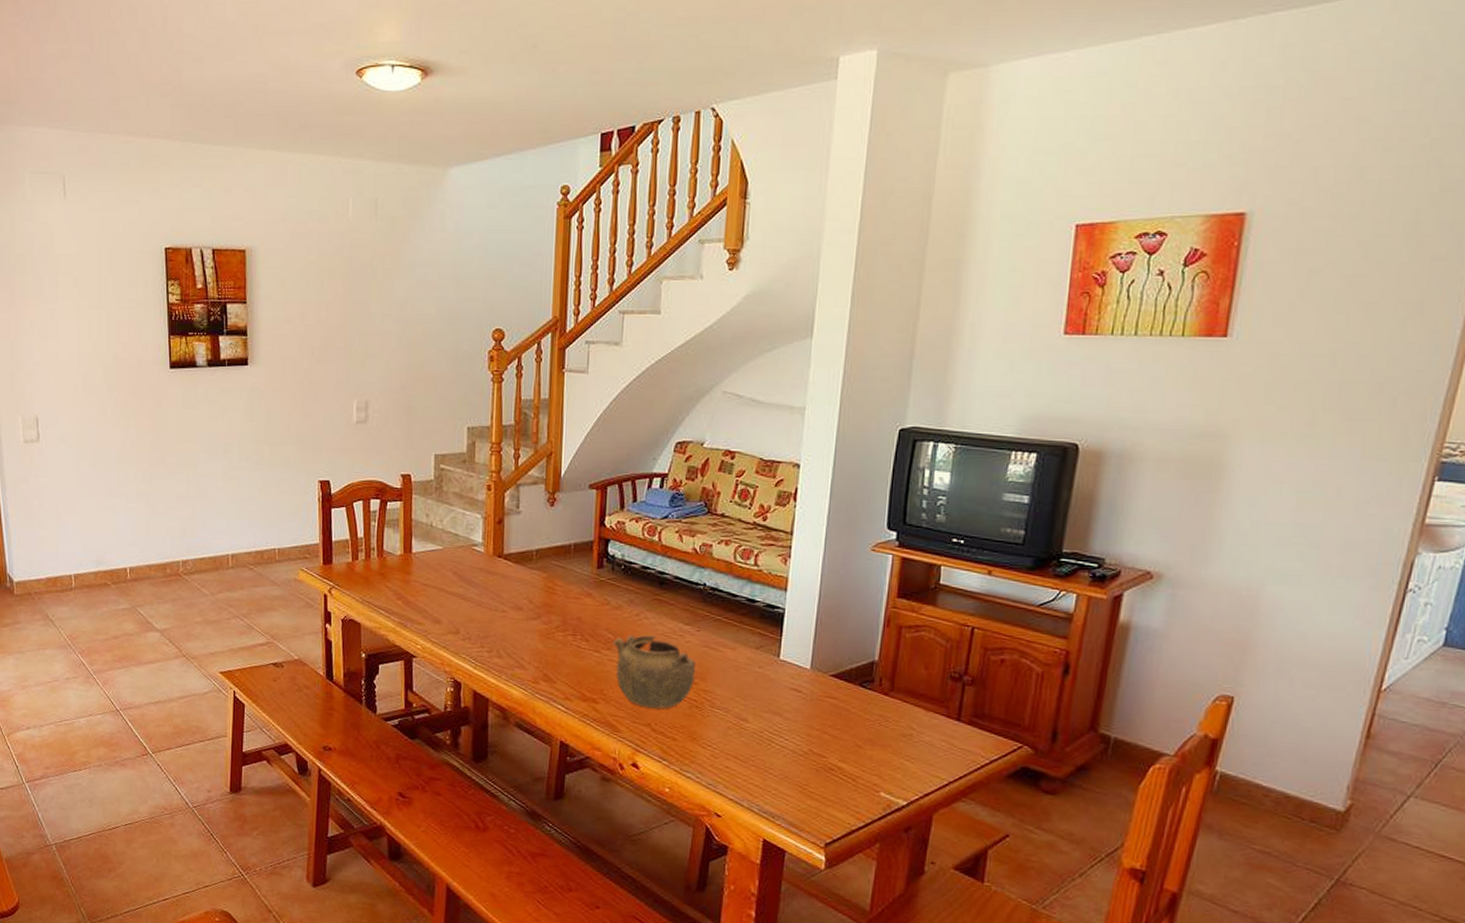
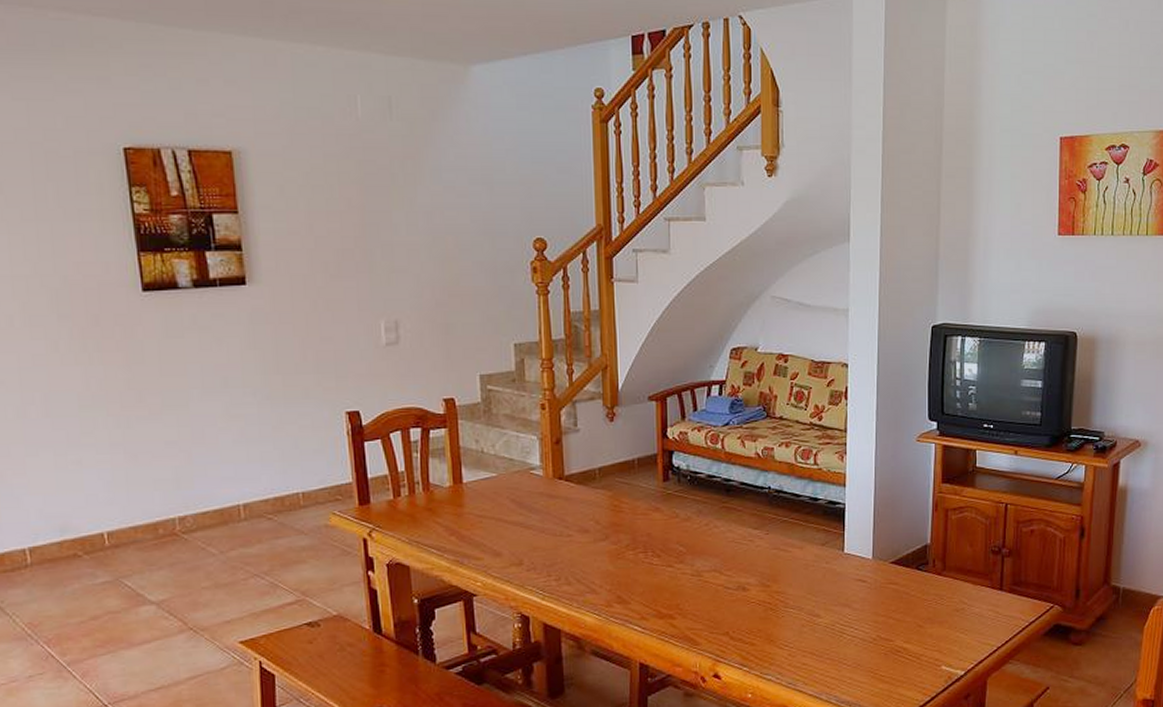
teapot: present [612,635,695,709] -> none [684,544,767,616]

